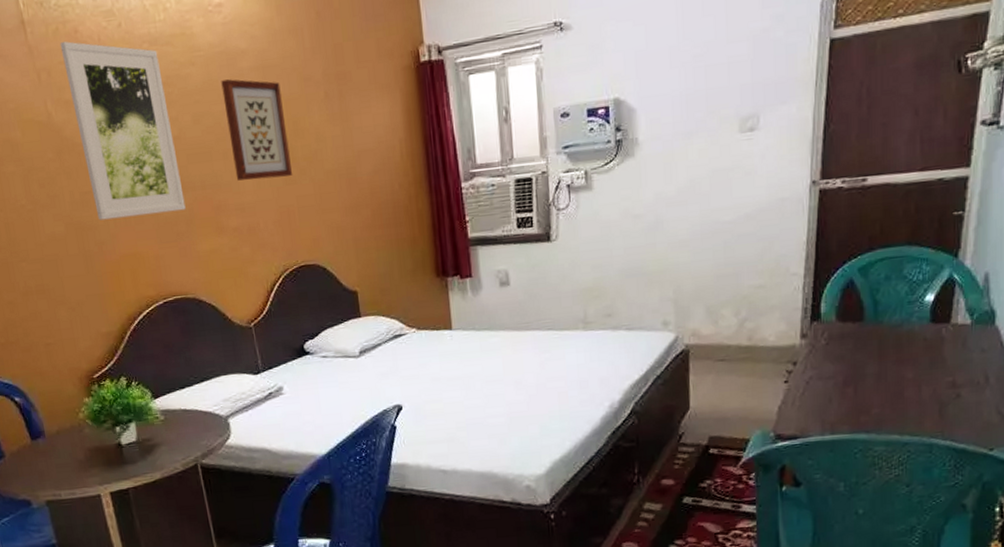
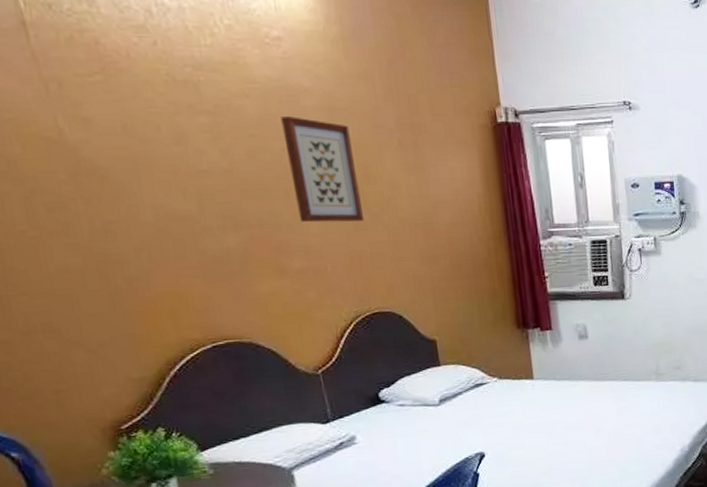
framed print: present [59,41,186,220] -> none [75,52,240,254]

